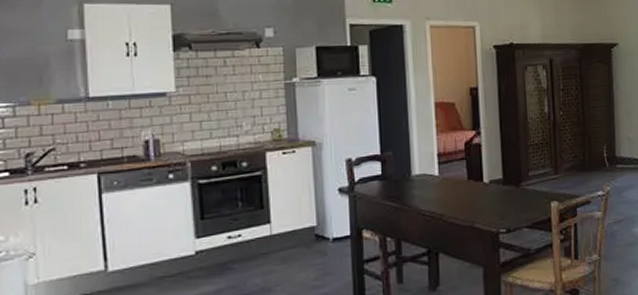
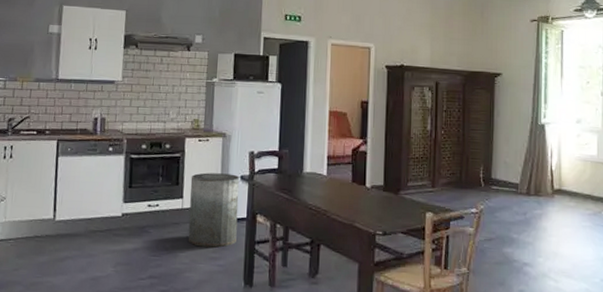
trash can: none [278,187,341,277] -> present [188,172,240,248]

